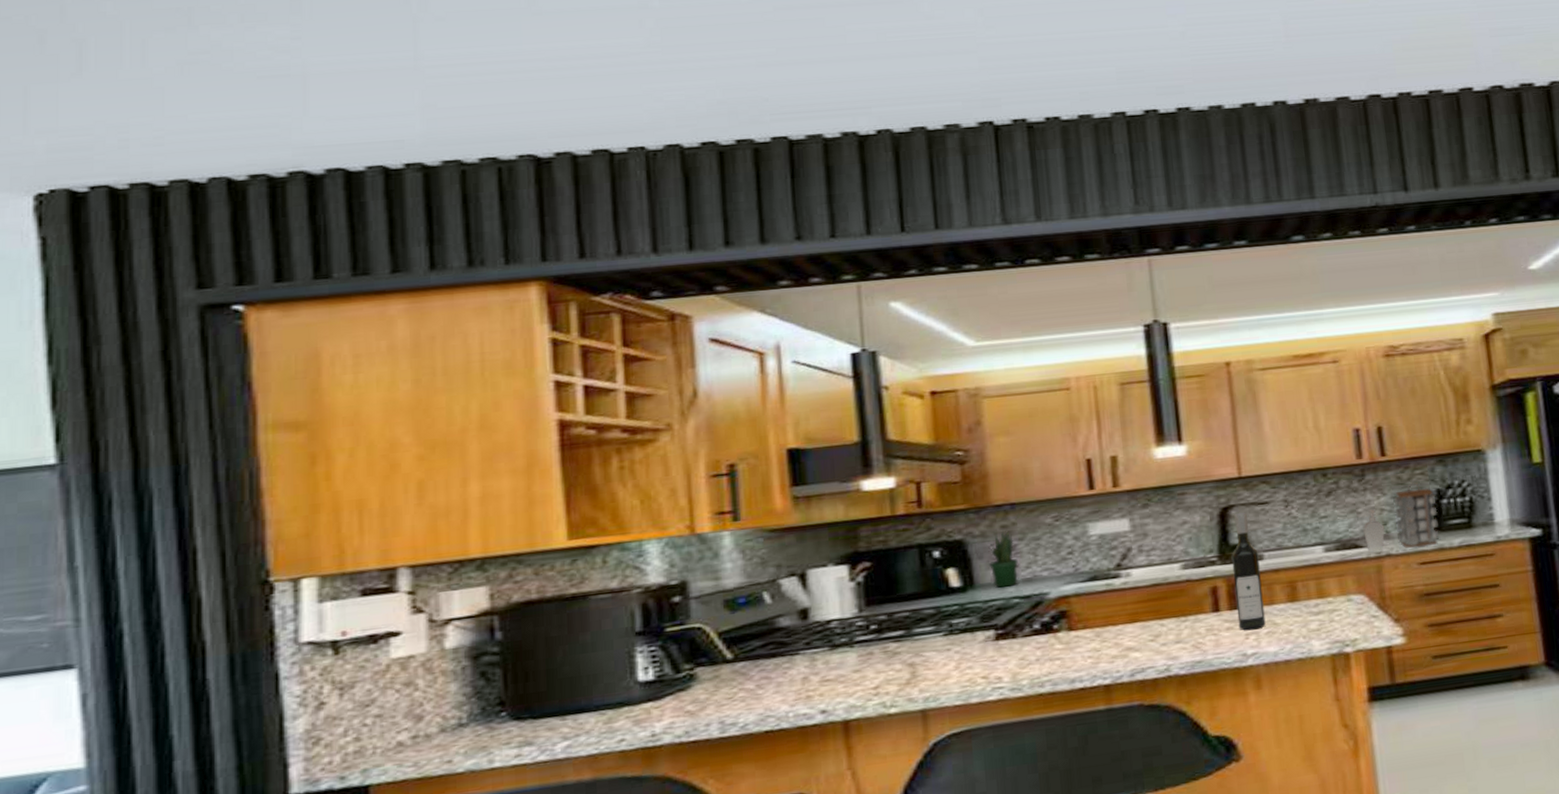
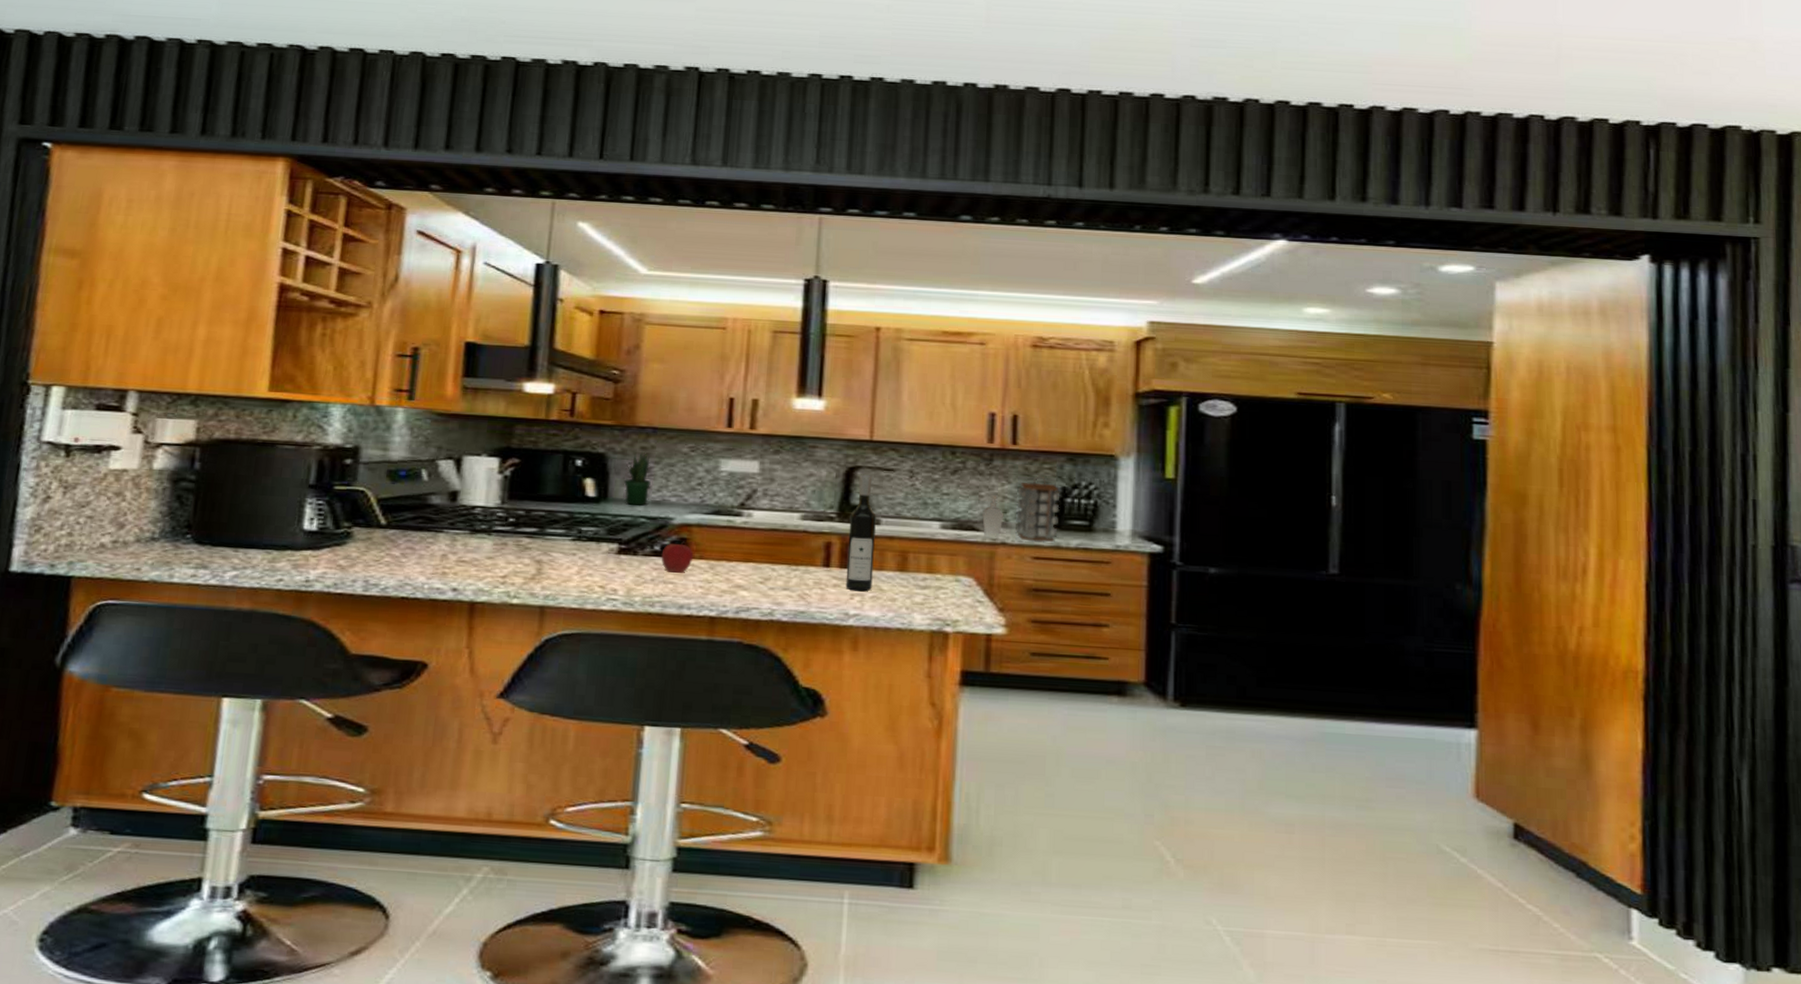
fruit: none [1042,614,1077,649] -> present [661,541,694,574]

